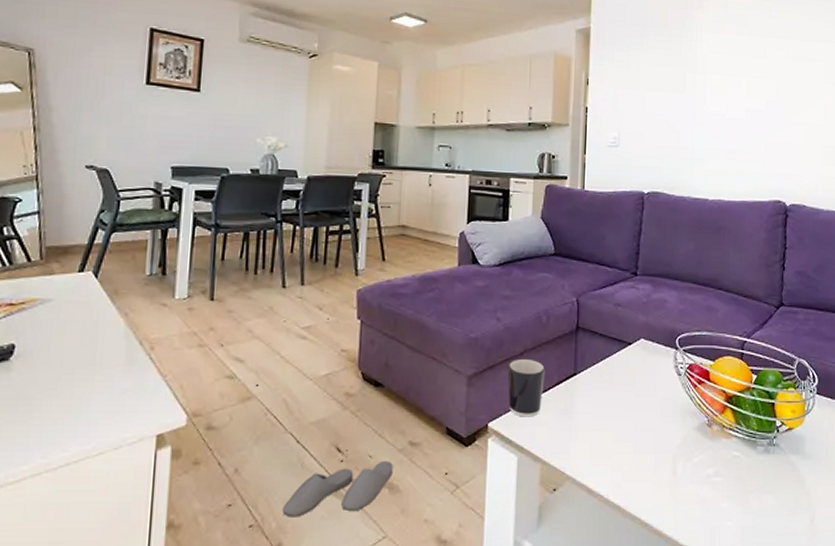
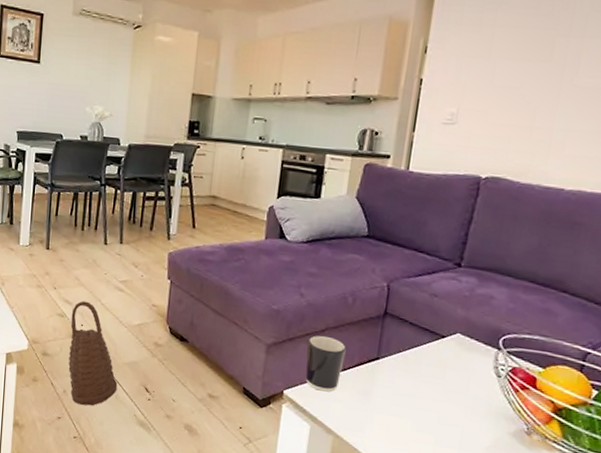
basket: none [240,356,304,483] -> present [68,300,118,406]
slippers: present [283,460,393,518] -> none [100,405,193,444]

